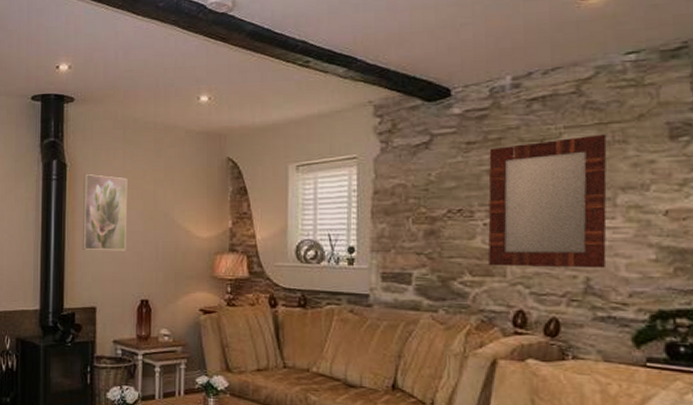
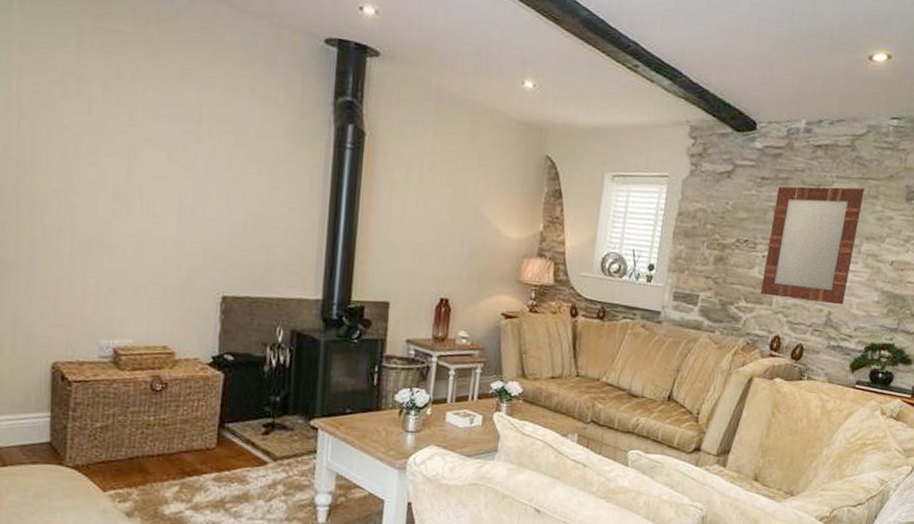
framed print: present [83,174,128,251] -> none [378,148,437,243]

